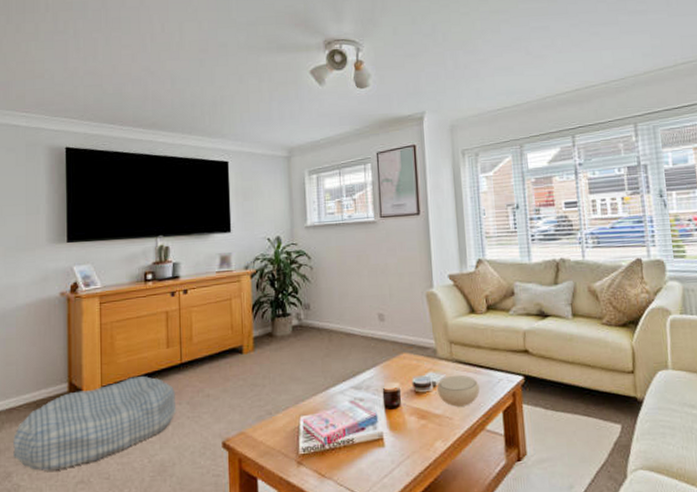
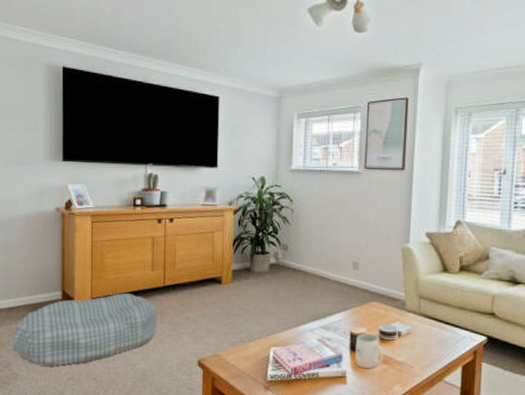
mug: none [389,387,421,428] -> present [355,333,384,369]
bowl: present [437,374,480,407] -> none [402,327,442,357]

